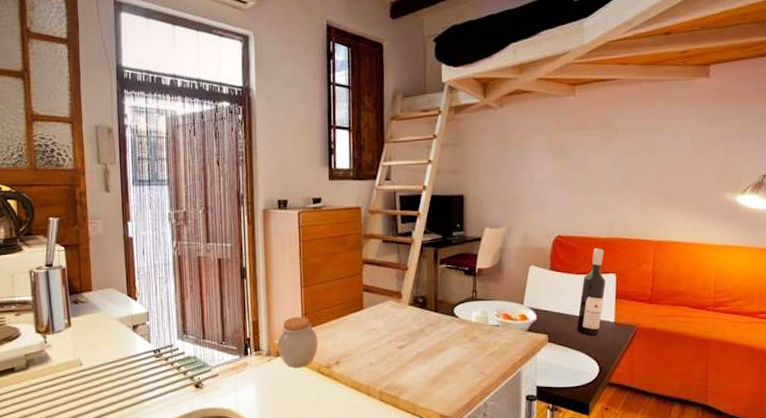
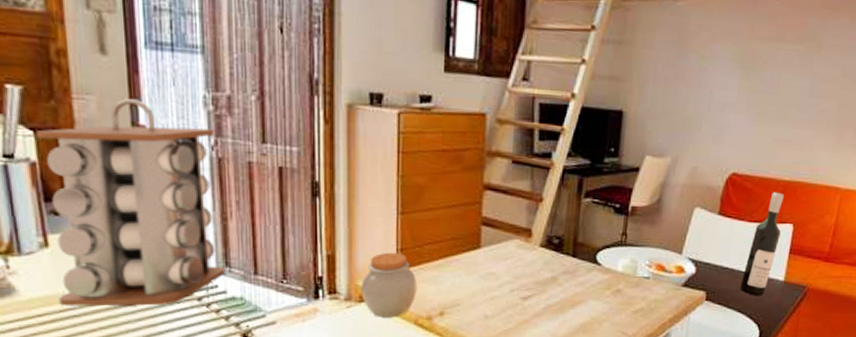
spice rack: none [66,220,184,369] -> present [35,99,226,307]

